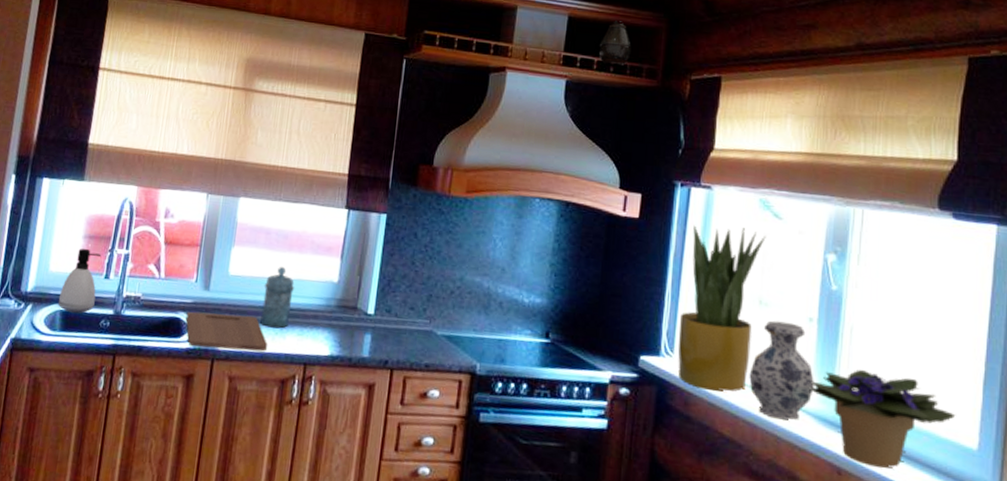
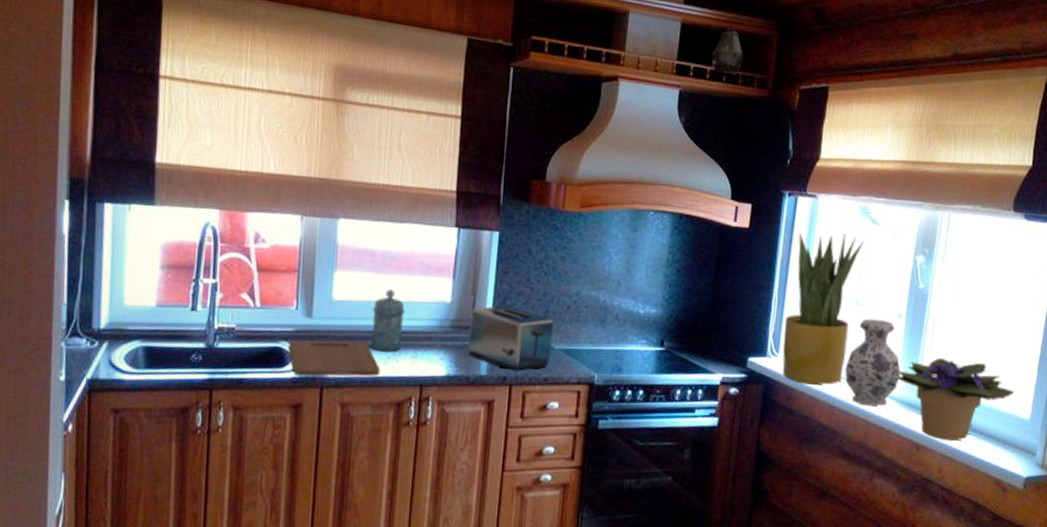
soap dispenser: present [57,248,102,314] -> none [138,279,185,350]
toaster: none [352,287,437,357] -> present [468,305,554,372]

